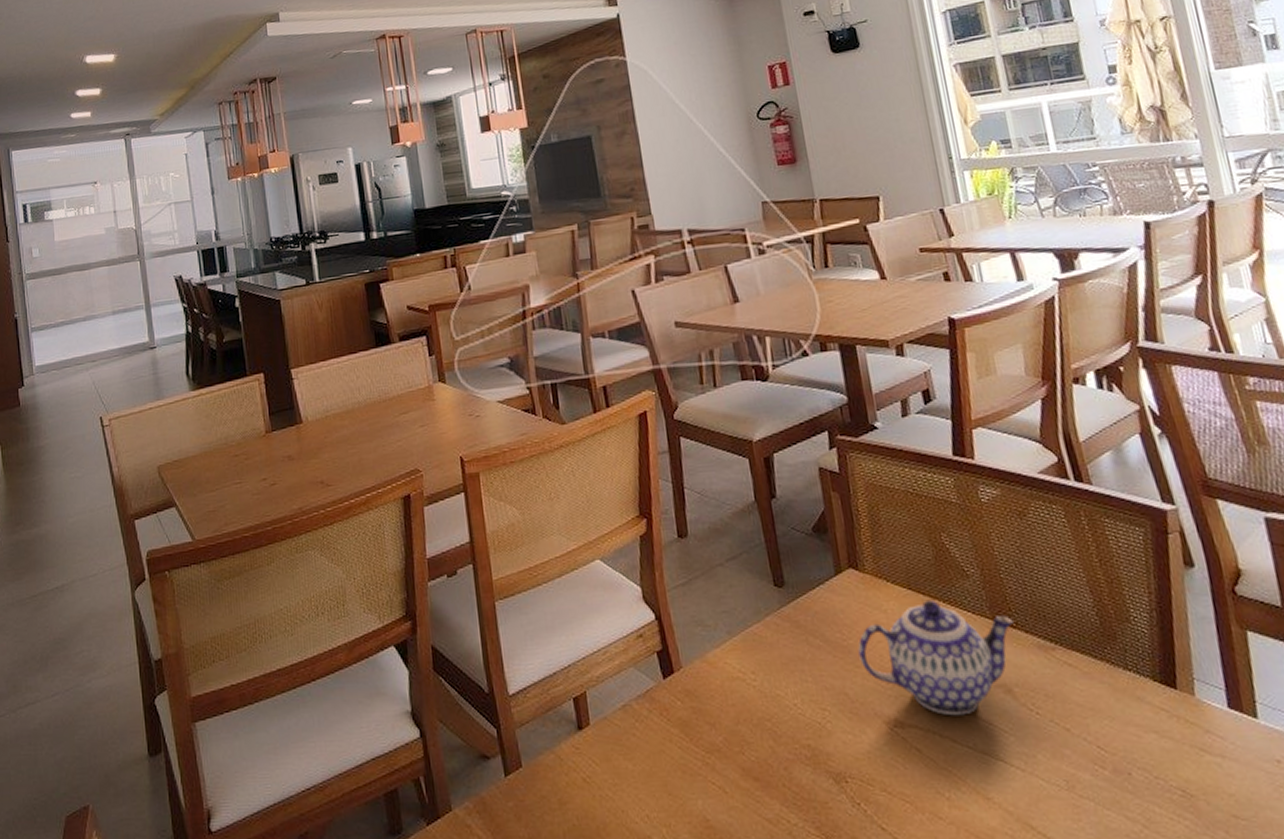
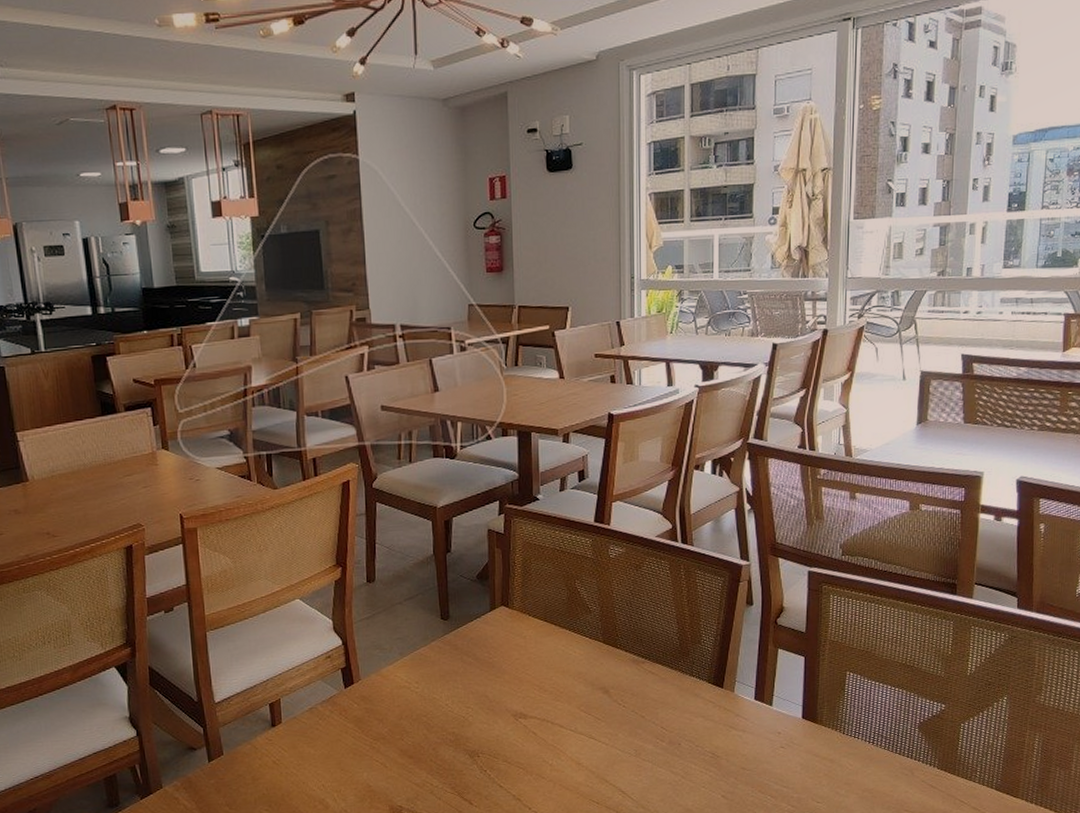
teapot: present [857,600,1015,716] -> none [500,629,619,710]

